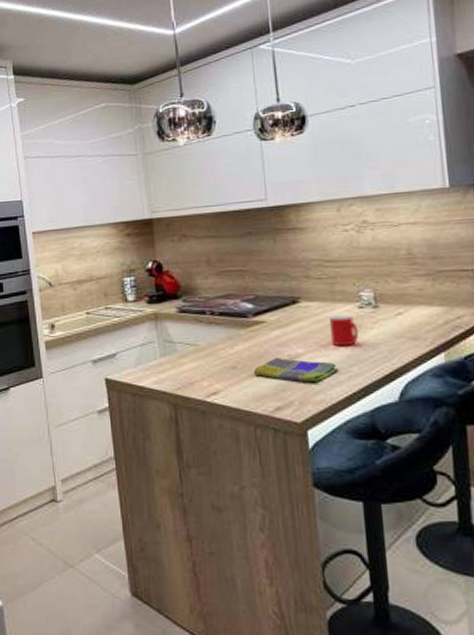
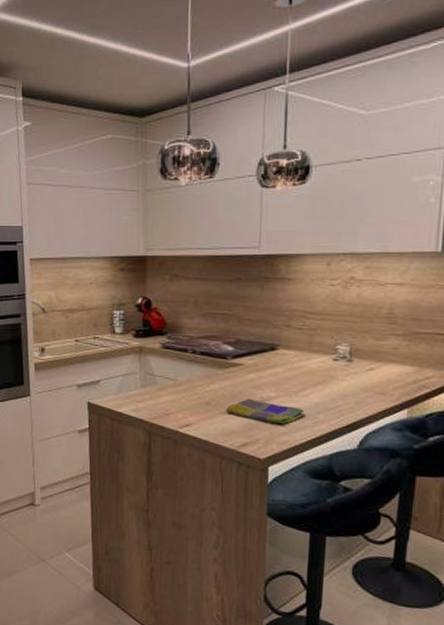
cup: present [329,313,358,347] -> none [302,364,329,395]

